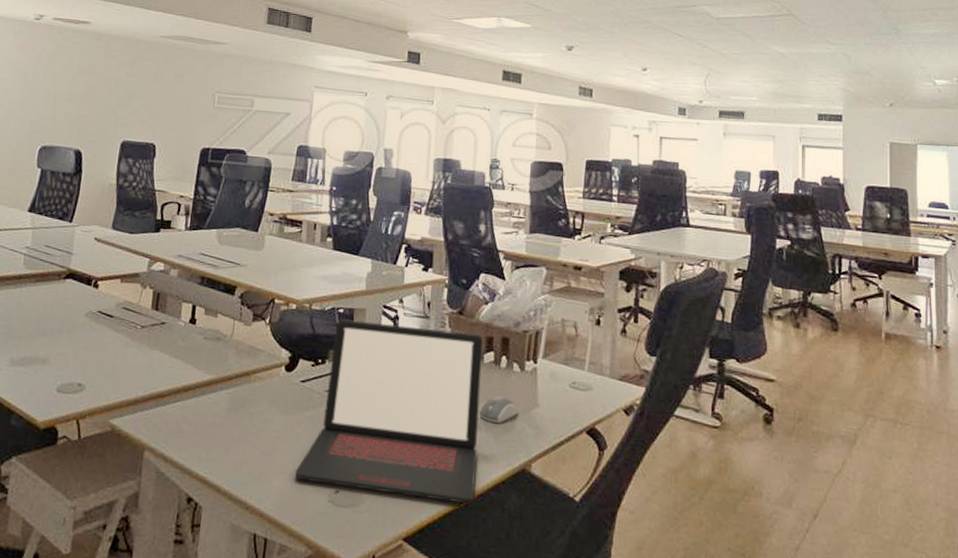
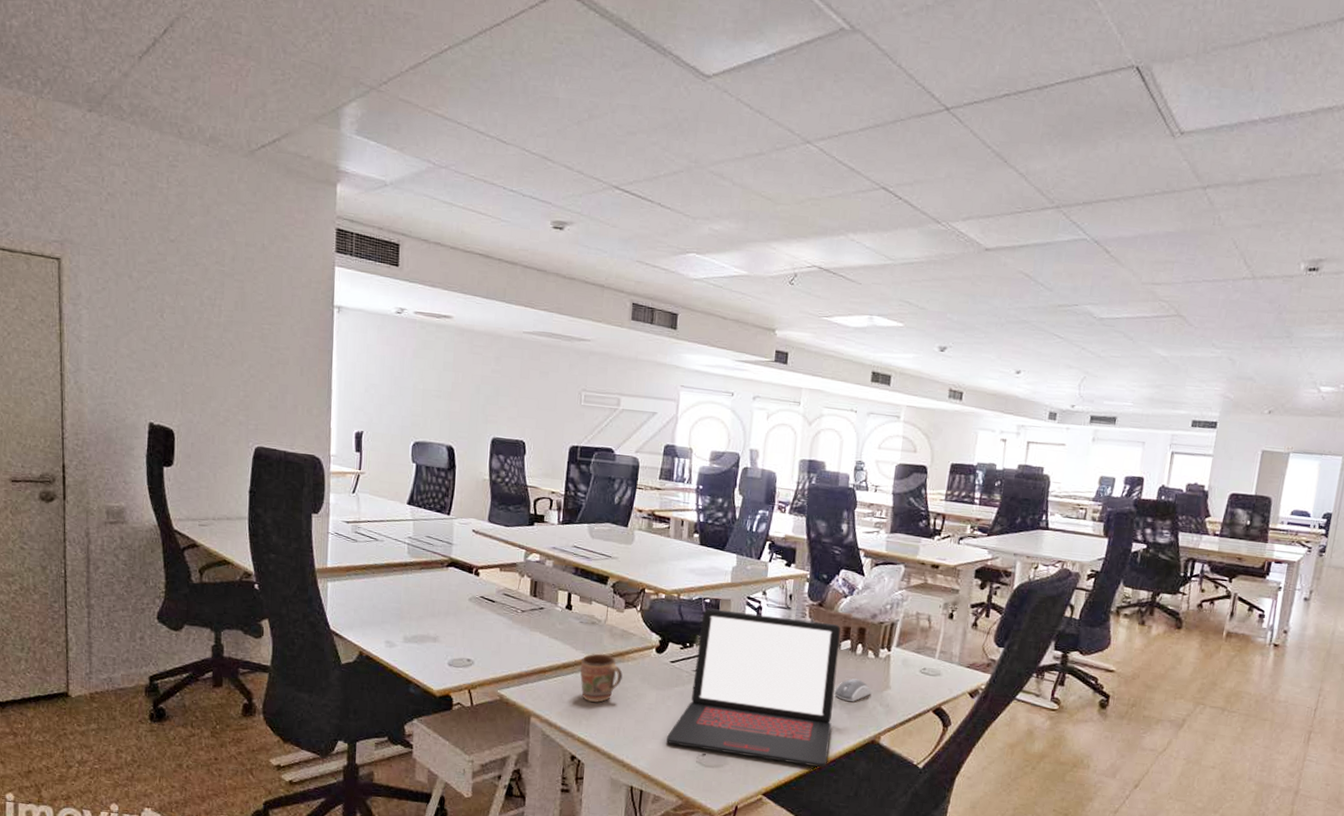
mug: none [201,373,249,431] -> present [580,653,623,703]

